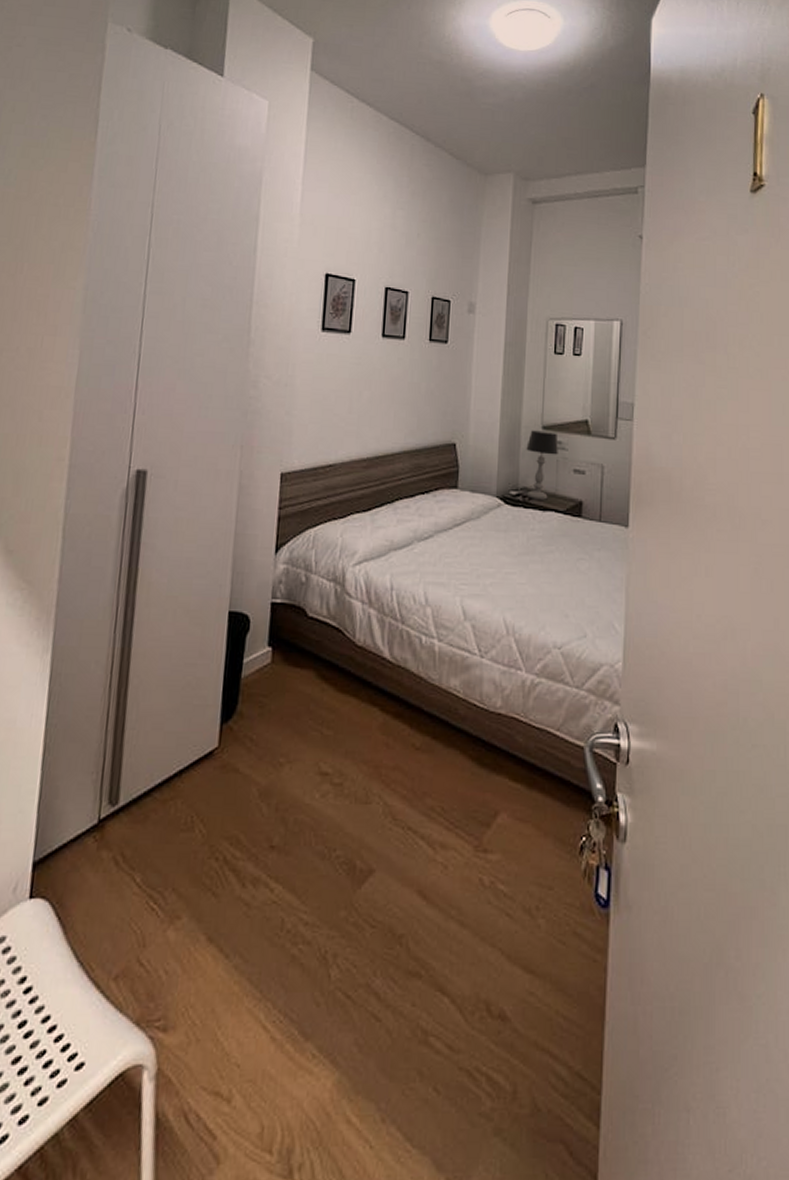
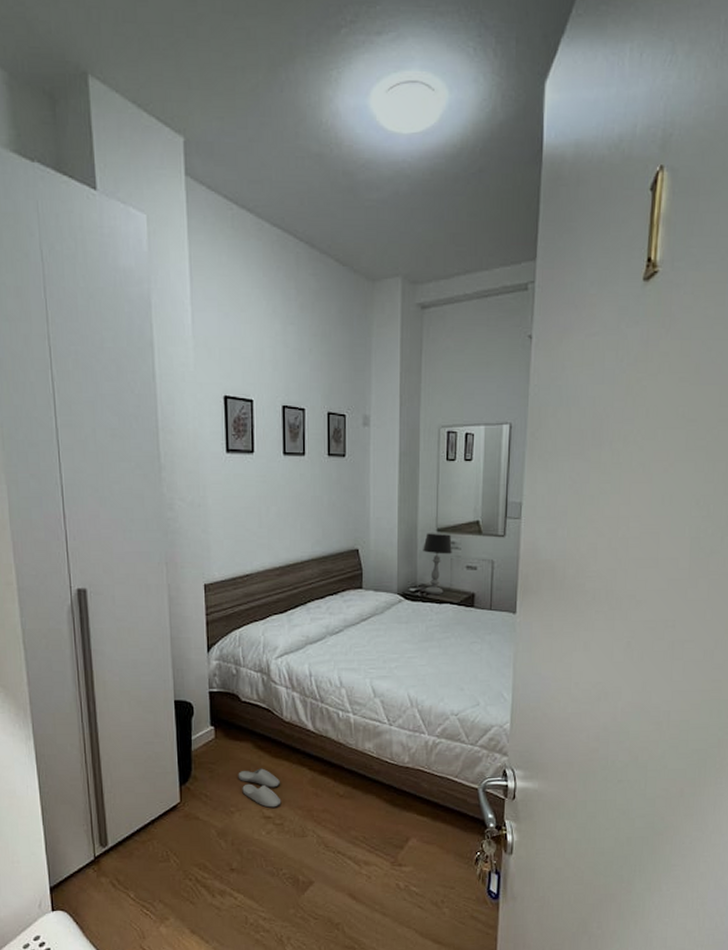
slippers: none [293,705,344,760] -> present [238,768,282,808]

